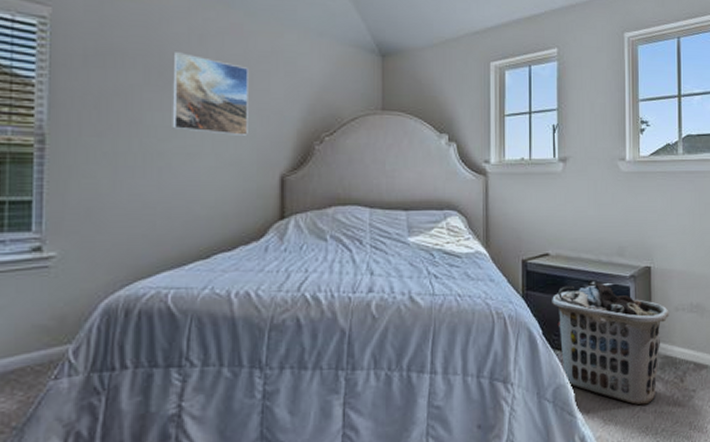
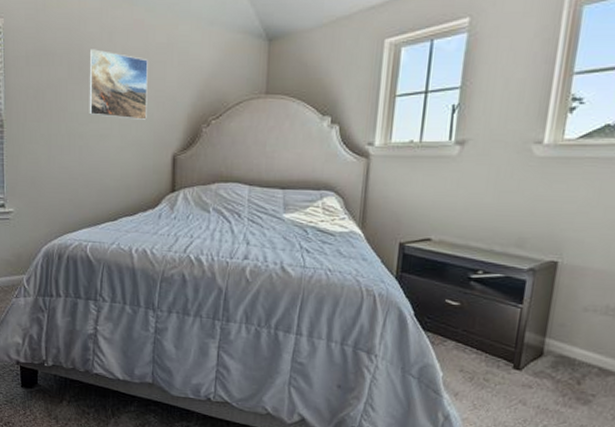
clothes hamper: present [552,282,669,406] -> none [428,272,575,399]

